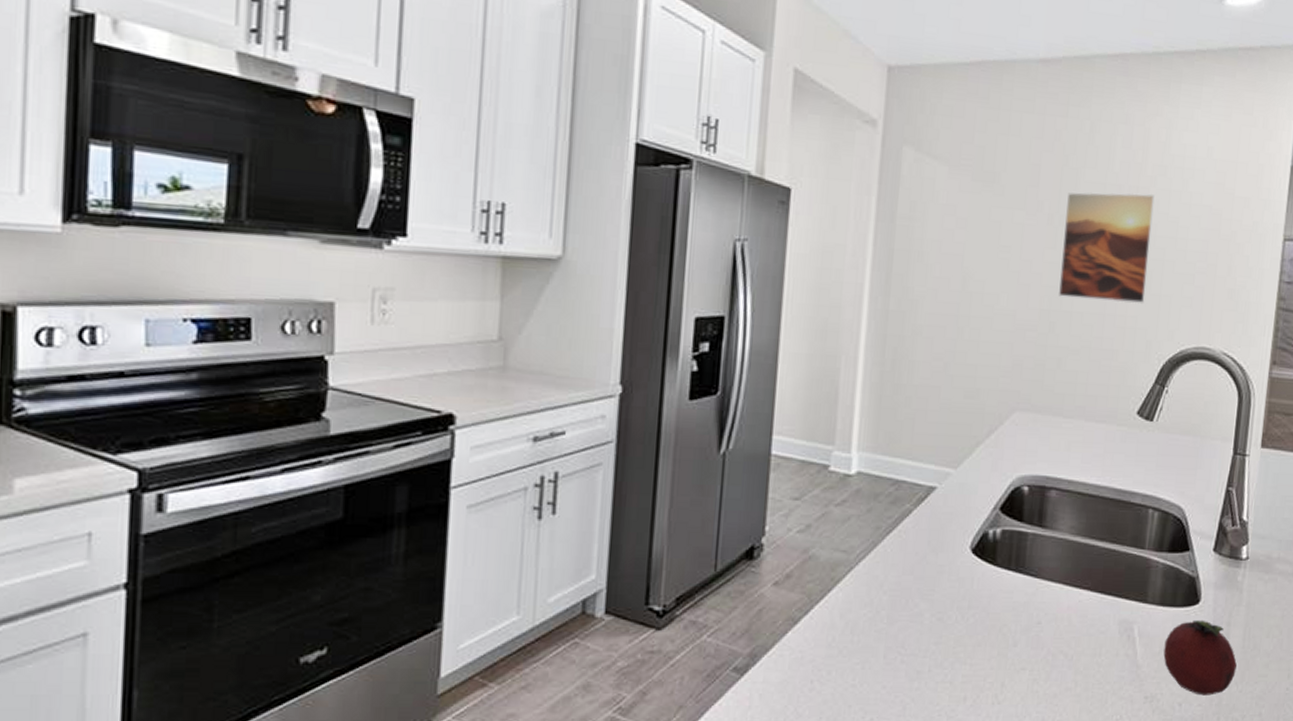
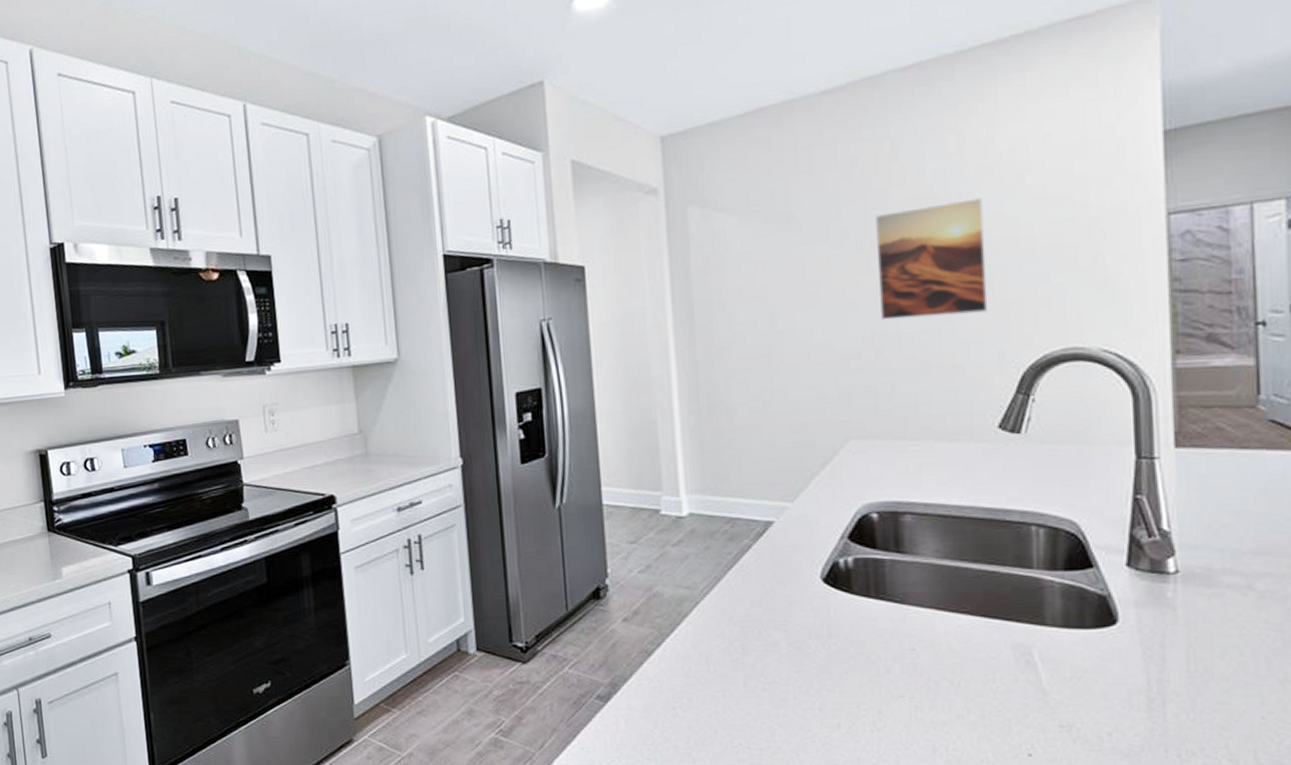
fruit: present [1163,620,1237,696] -> none [1076,642,1182,725]

